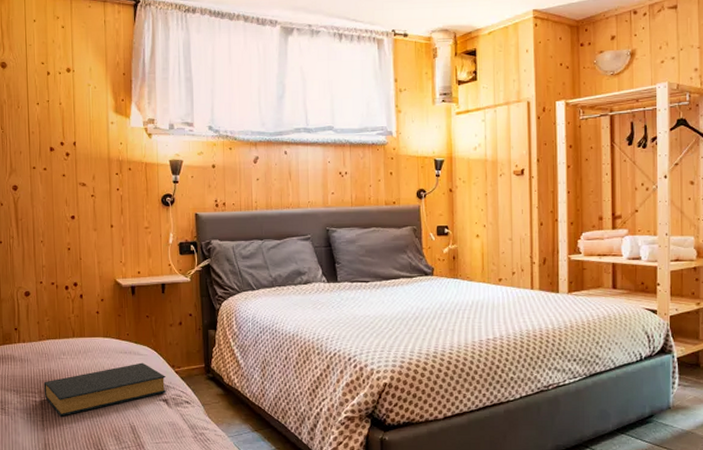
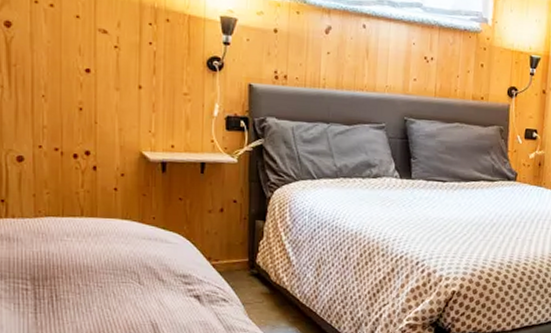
hardback book: present [43,362,167,417] -> none [38,252,201,309]

